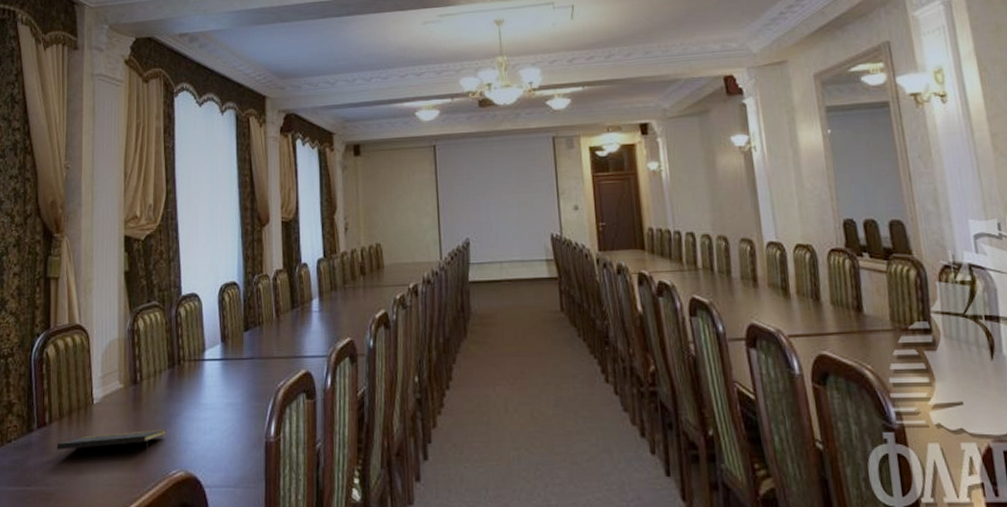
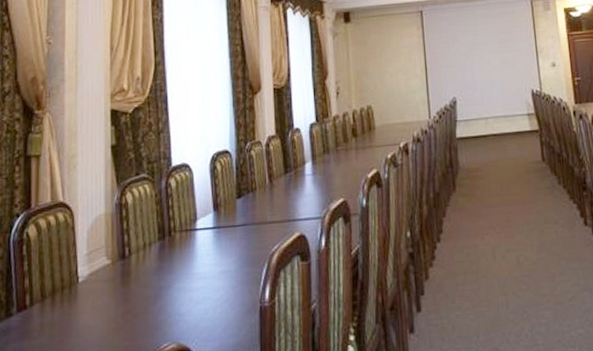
notepad: present [56,429,165,453] -> none [38,302,156,333]

